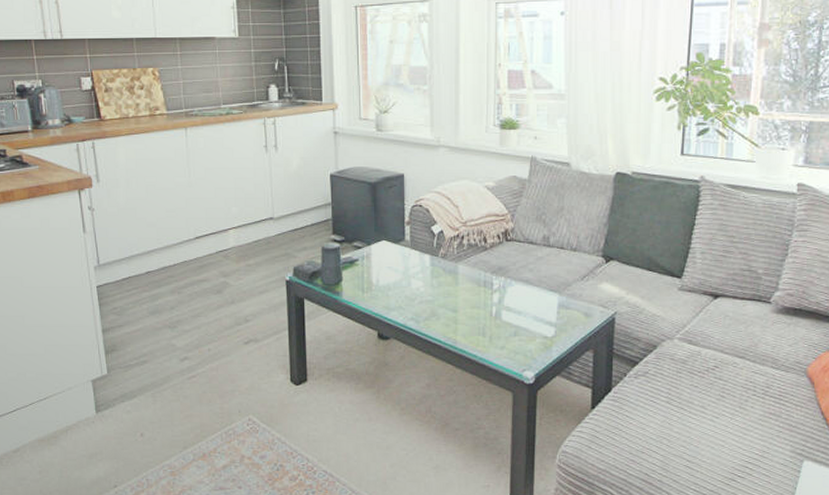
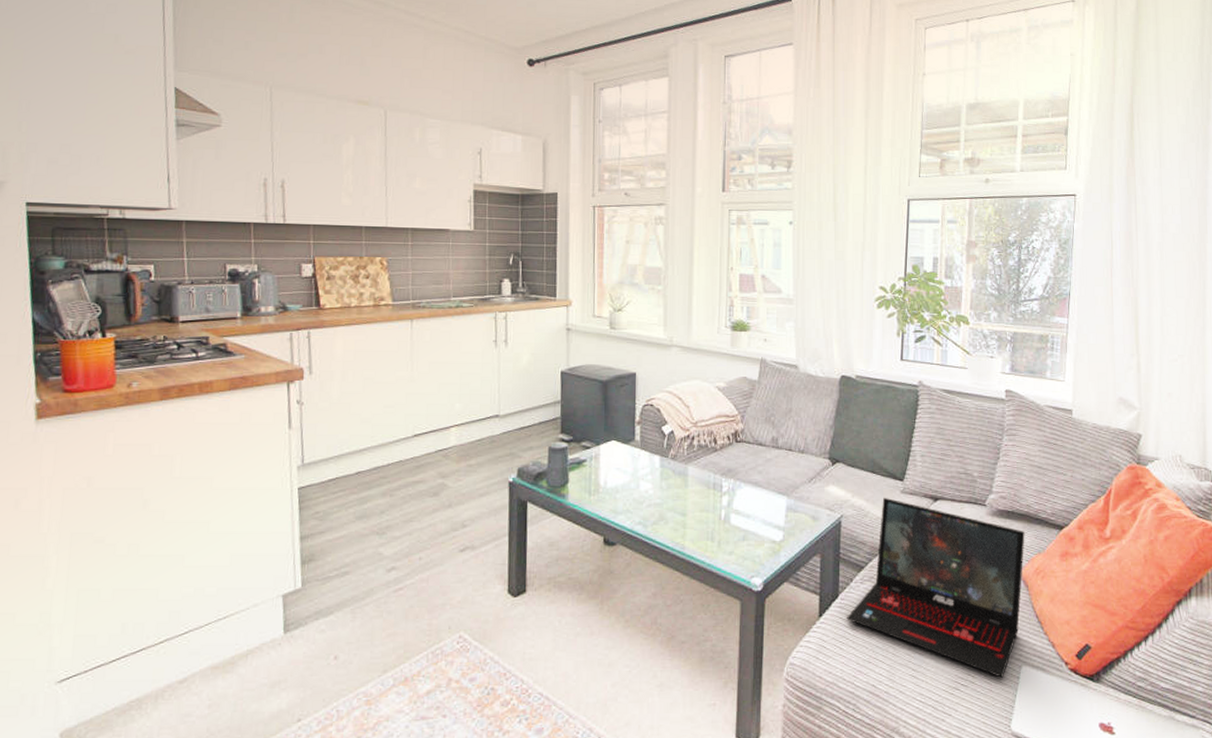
laptop: none [620,294,813,471] -> present [847,497,1025,678]

